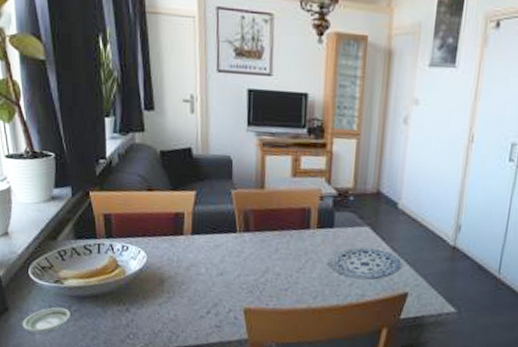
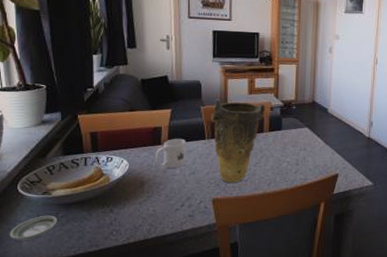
mug: none [177,228,214,266] -> present [155,138,187,169]
vase: none [244,179,314,292] -> present [211,97,266,184]
plate: present [327,247,402,281] -> none [277,143,333,168]

